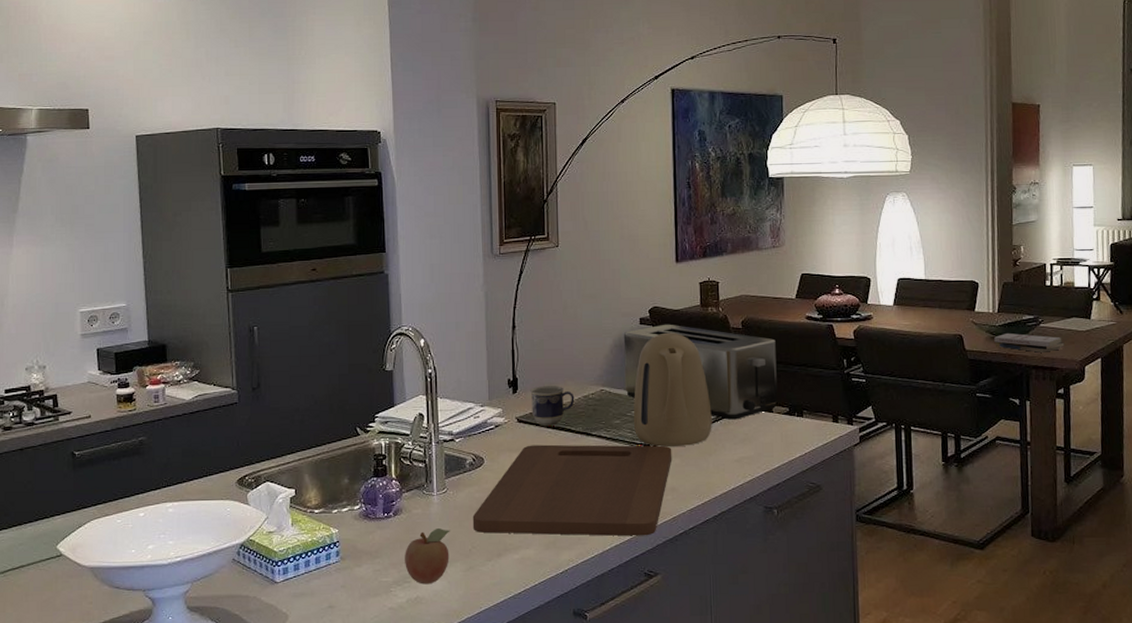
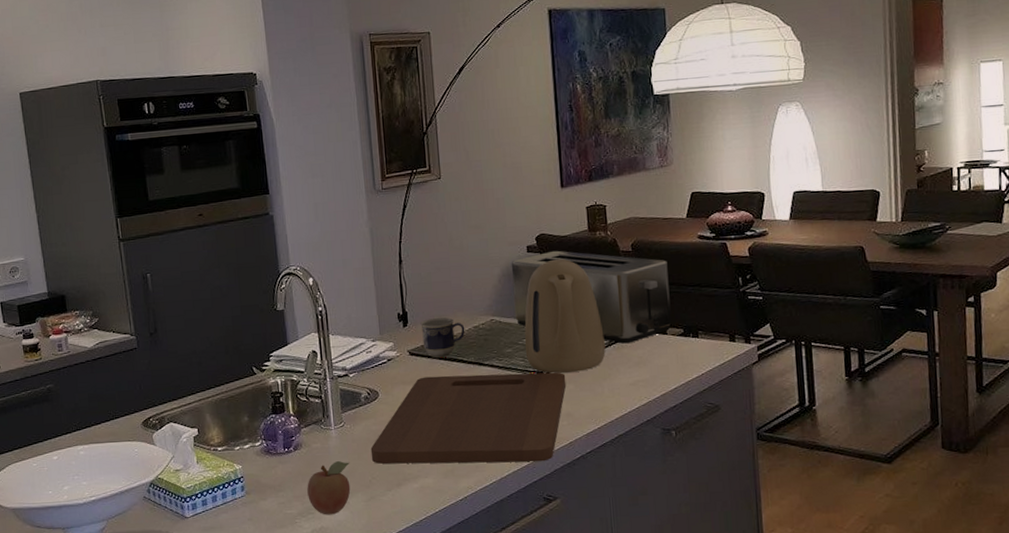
books: present [994,332,1065,353] -> none [898,241,974,261]

